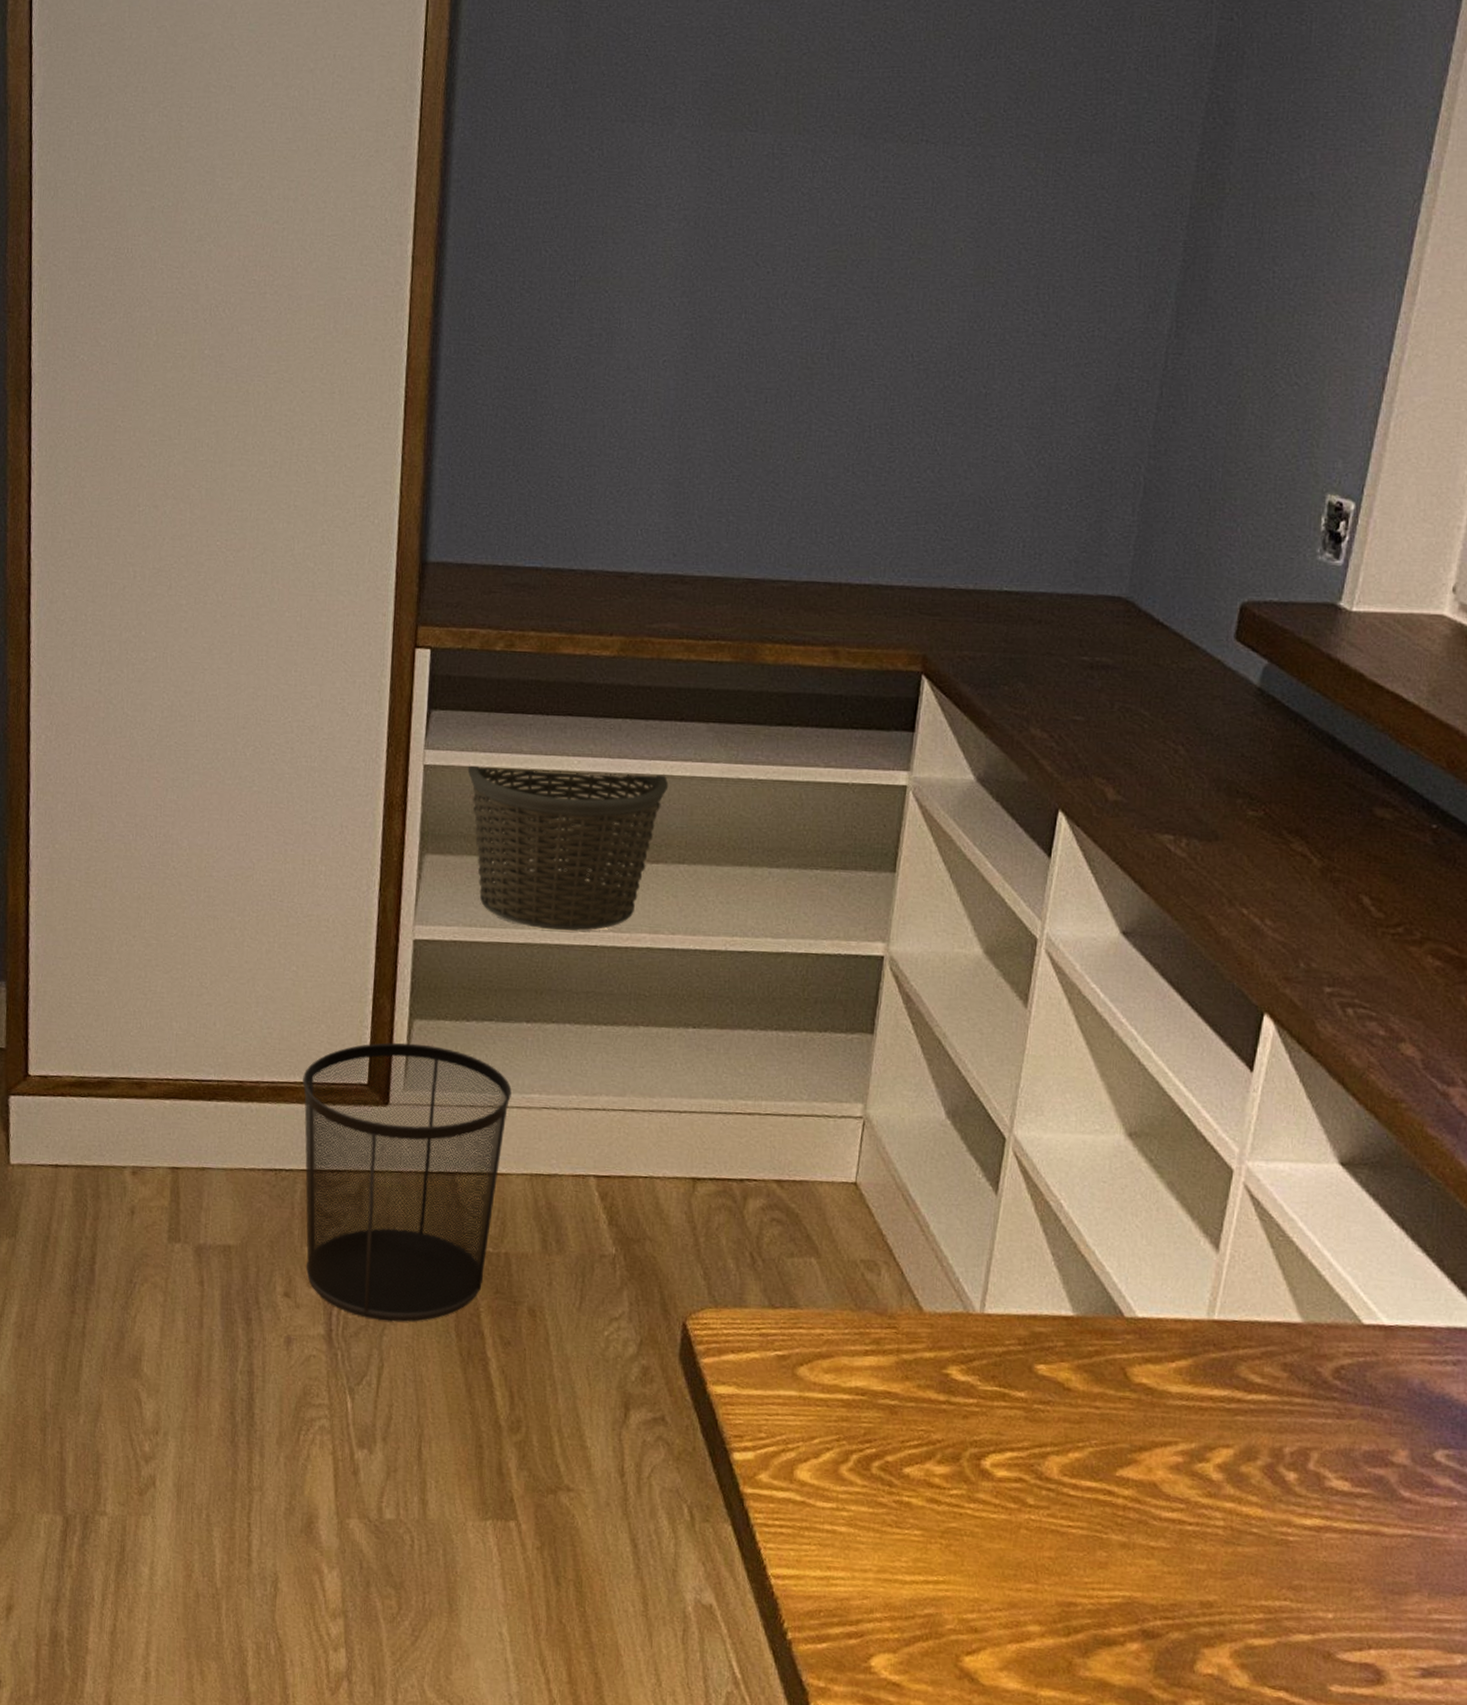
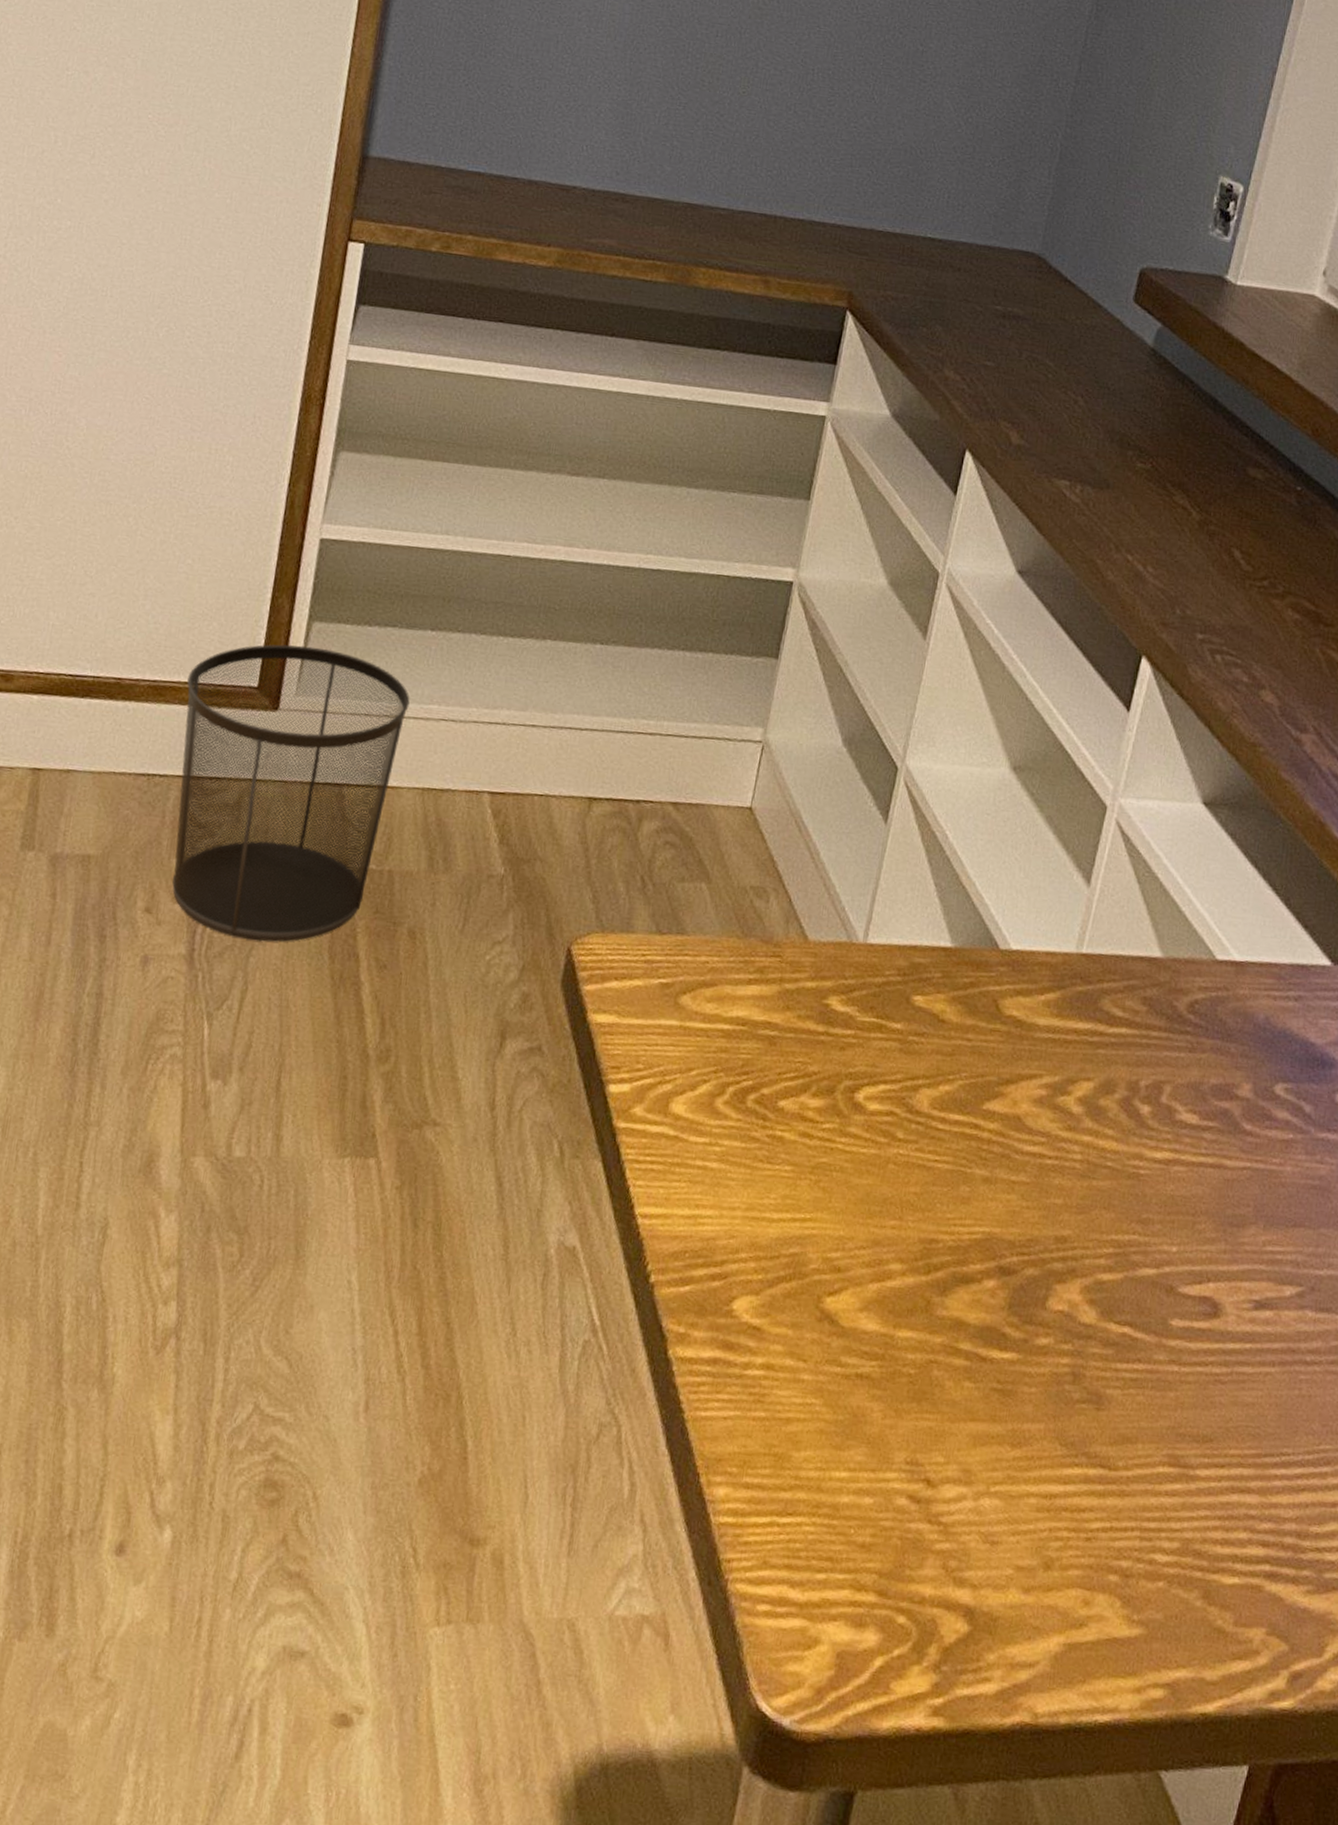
basket: present [467,764,669,931] -> none [391,363,595,540]

